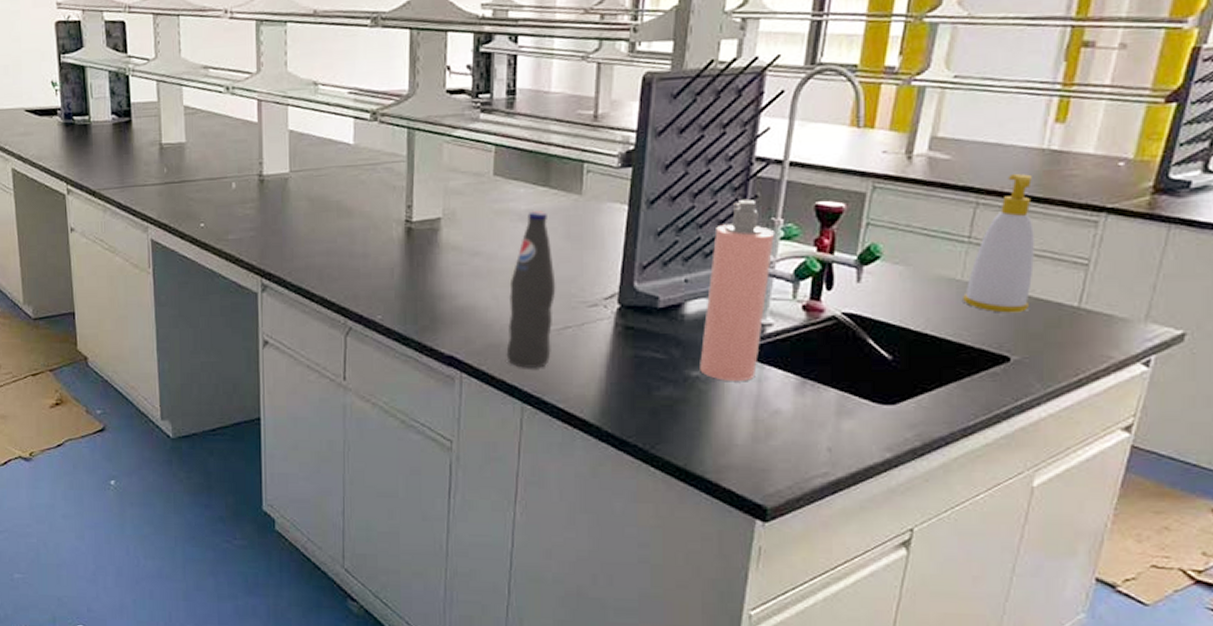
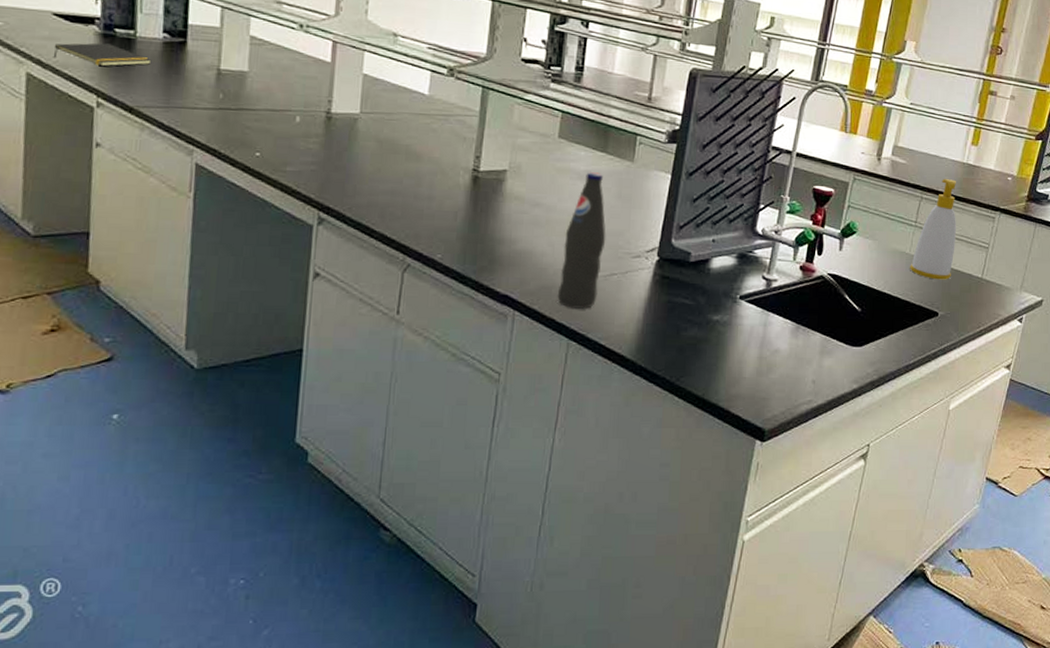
notepad: none [29,132,105,155] -> present [53,43,152,67]
spray bottle: present [700,198,775,381] -> none [720,178,783,325]

